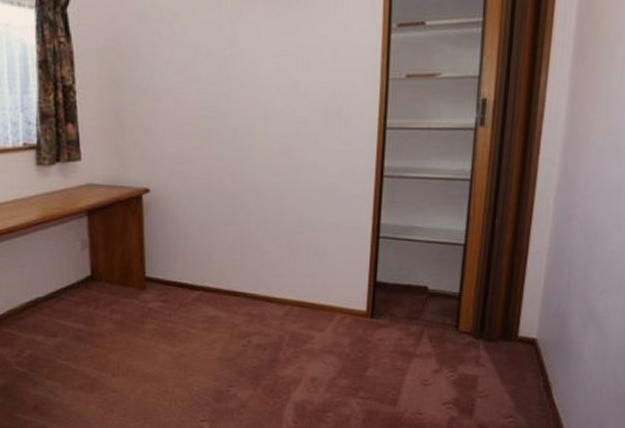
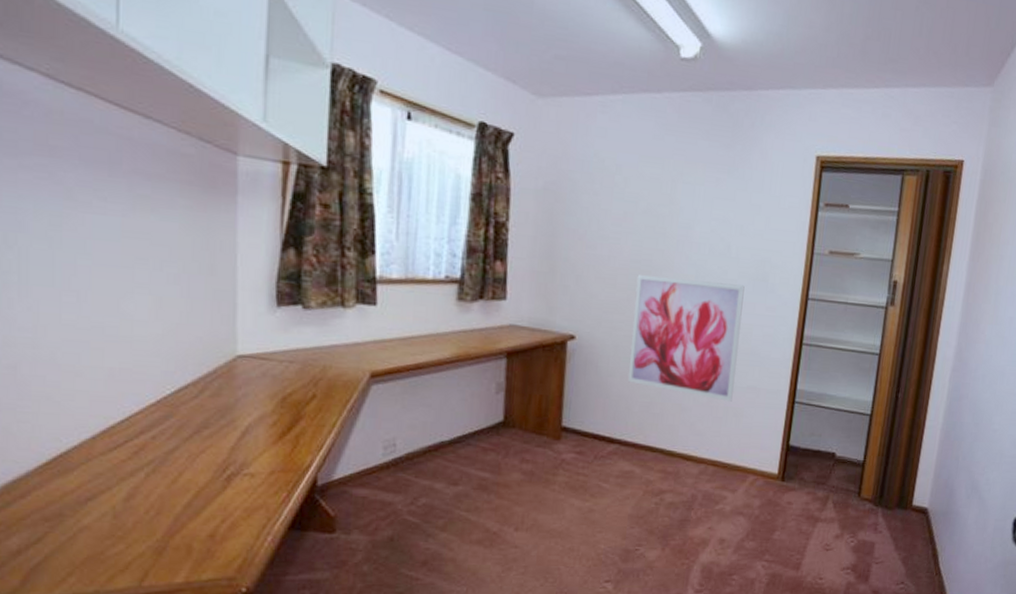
wall art: none [204,121,316,242] -> present [627,275,745,402]

